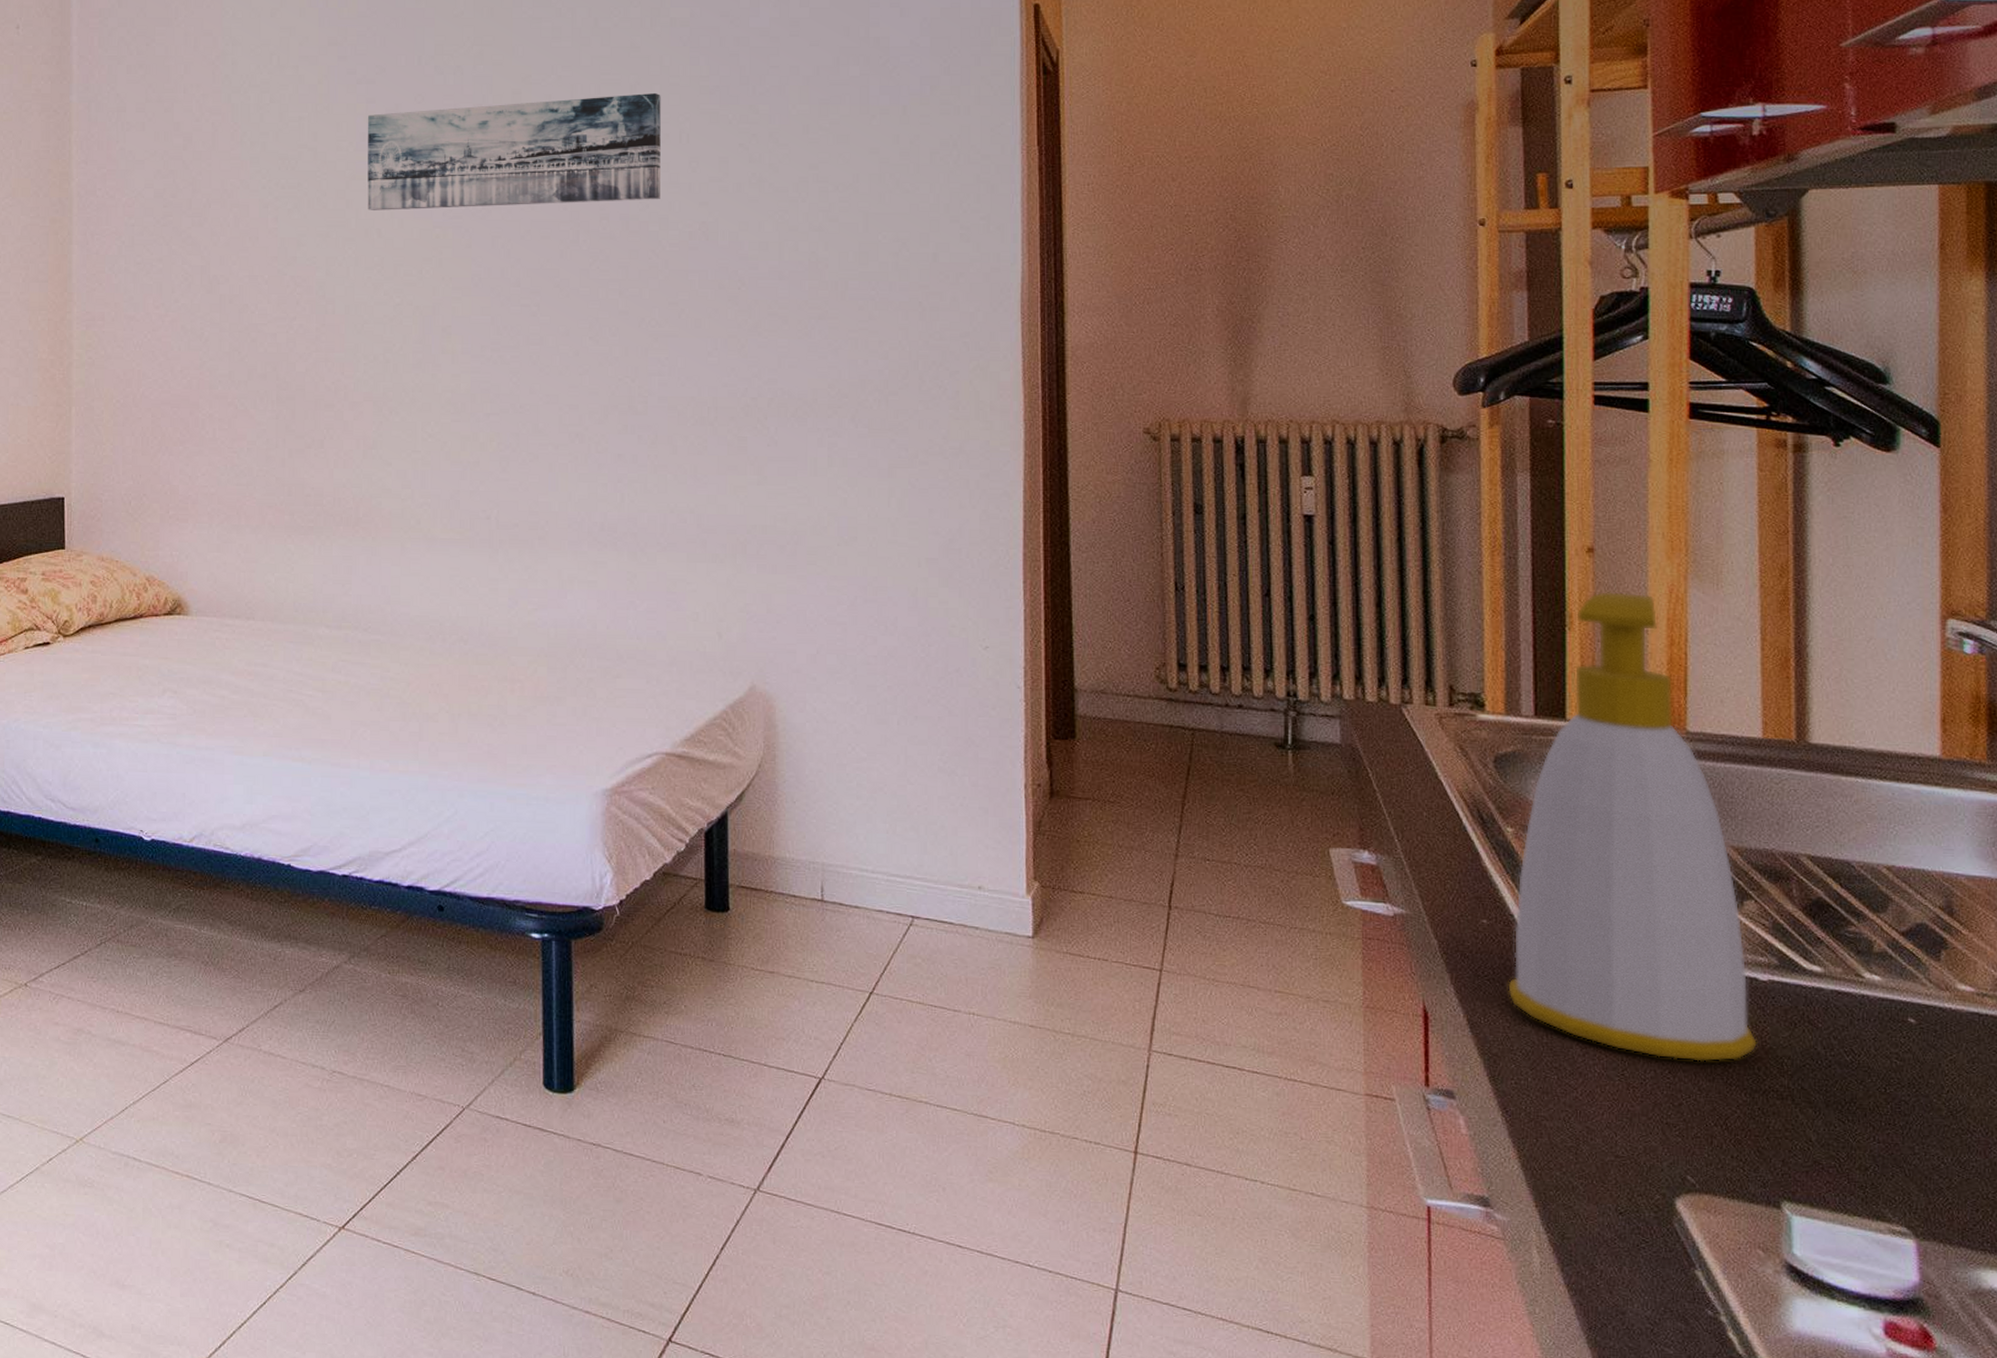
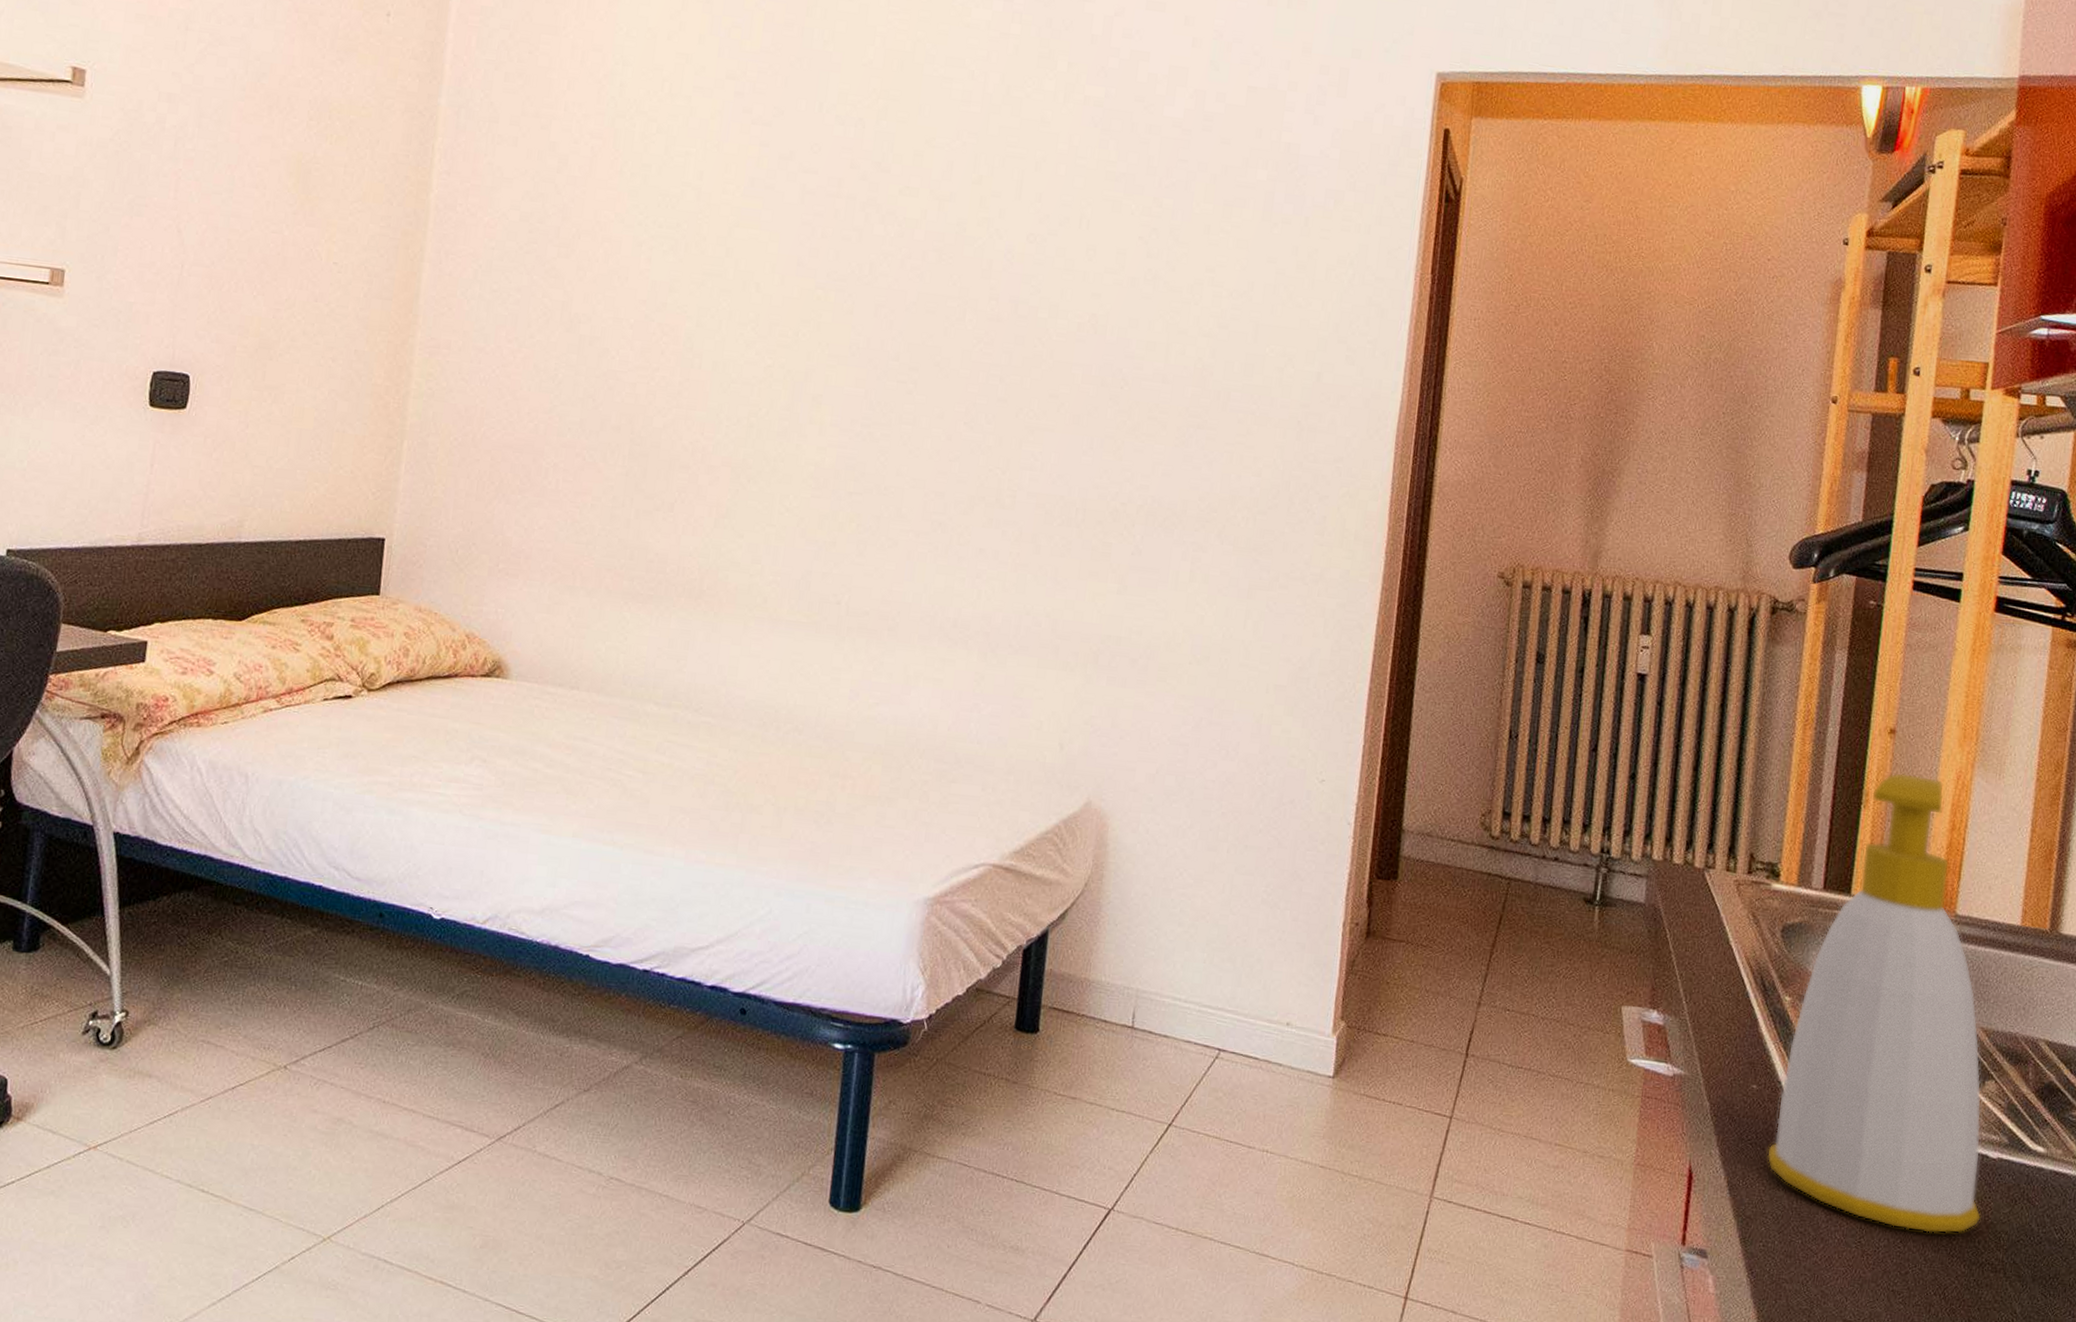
wall art: present [367,92,661,210] -> none [748,158,1066,285]

